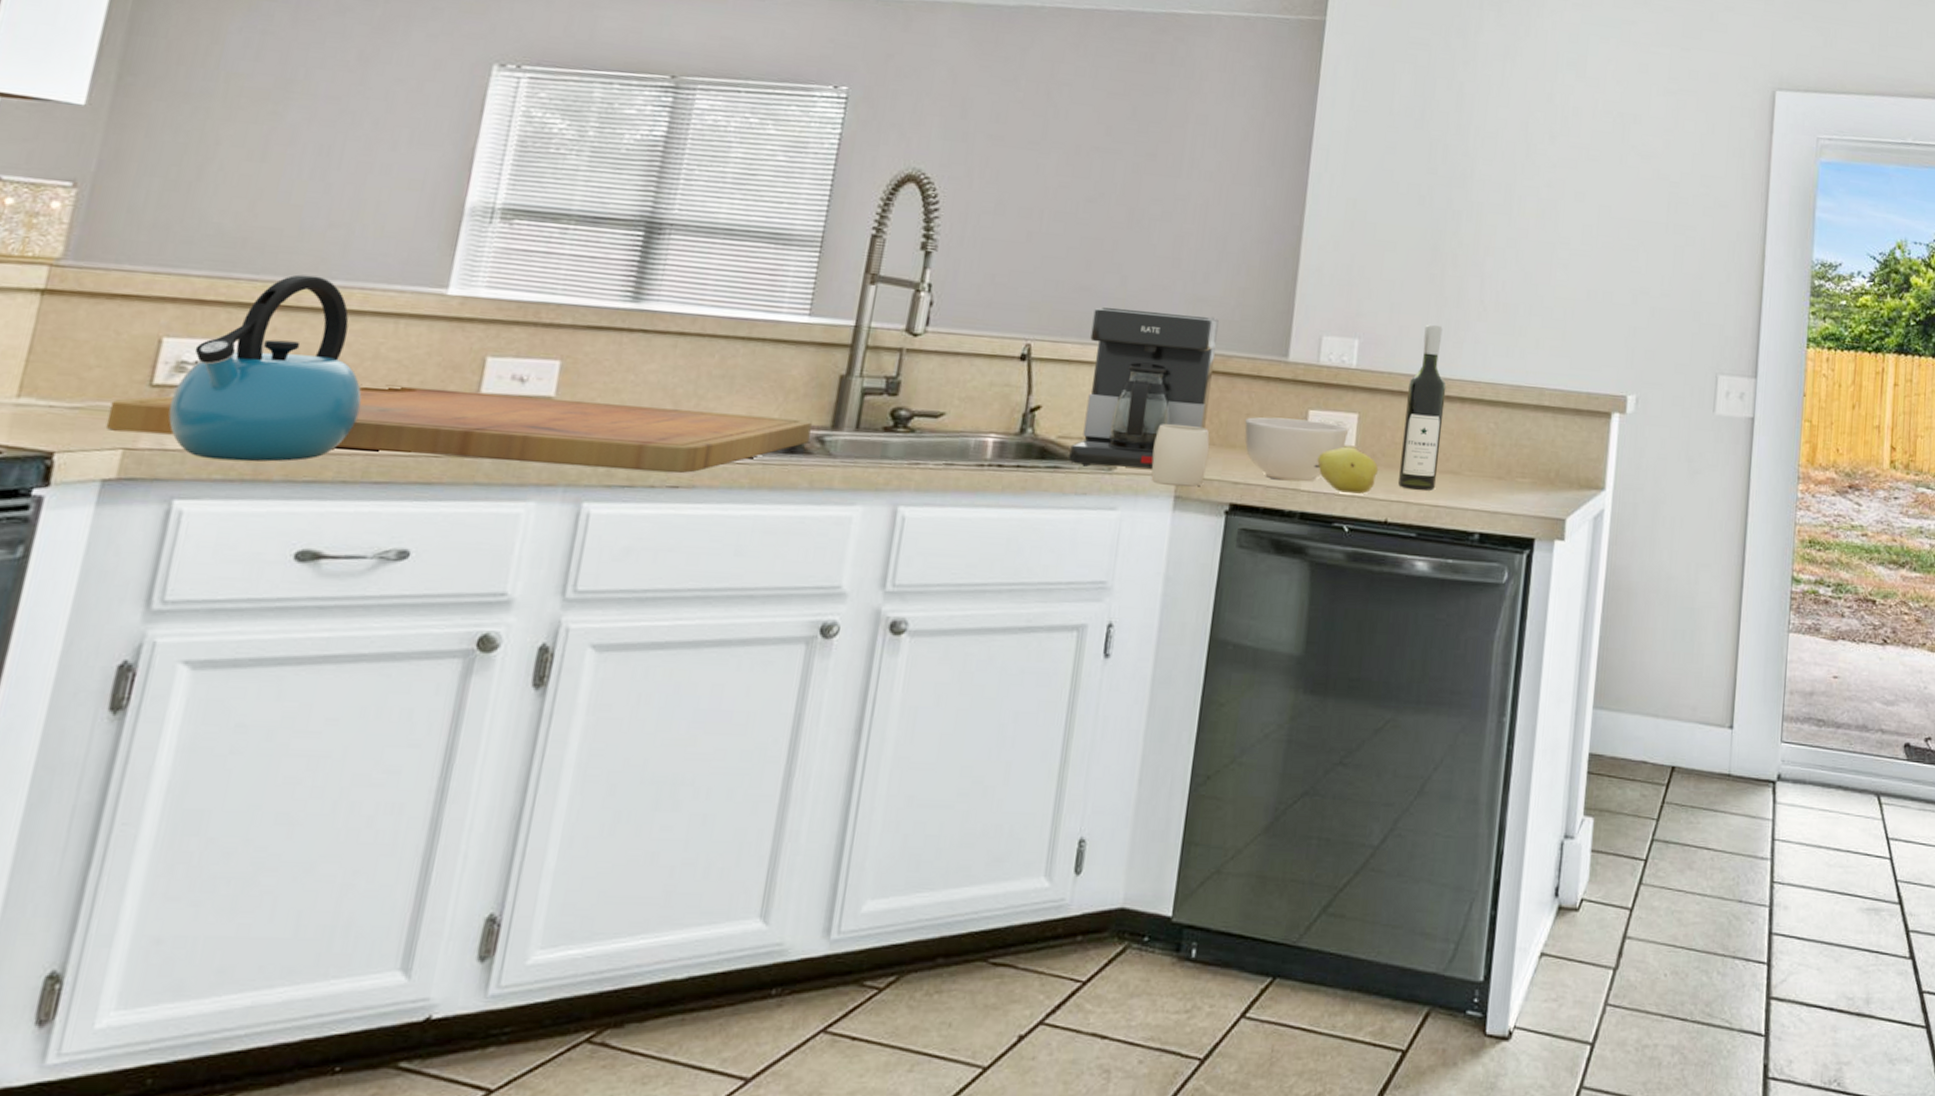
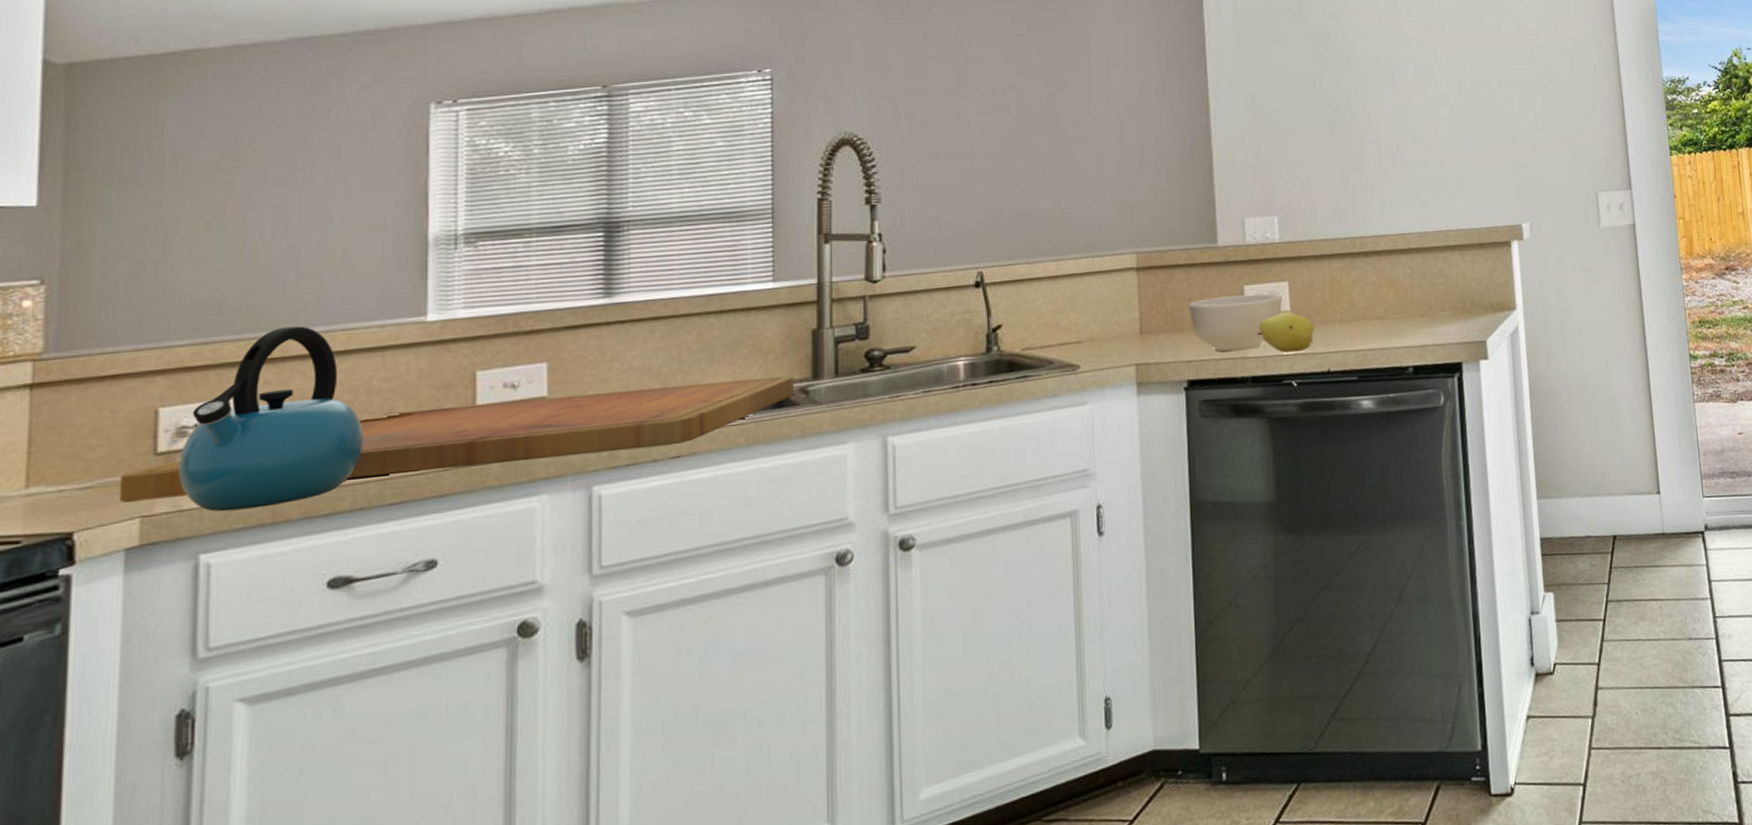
coffee maker: present [1069,306,1220,470] -> none [1035,219,1153,370]
mug: present [1151,423,1210,488] -> none [1110,318,1162,375]
bottle: present [1397,324,1447,492] -> none [1329,191,1368,340]

